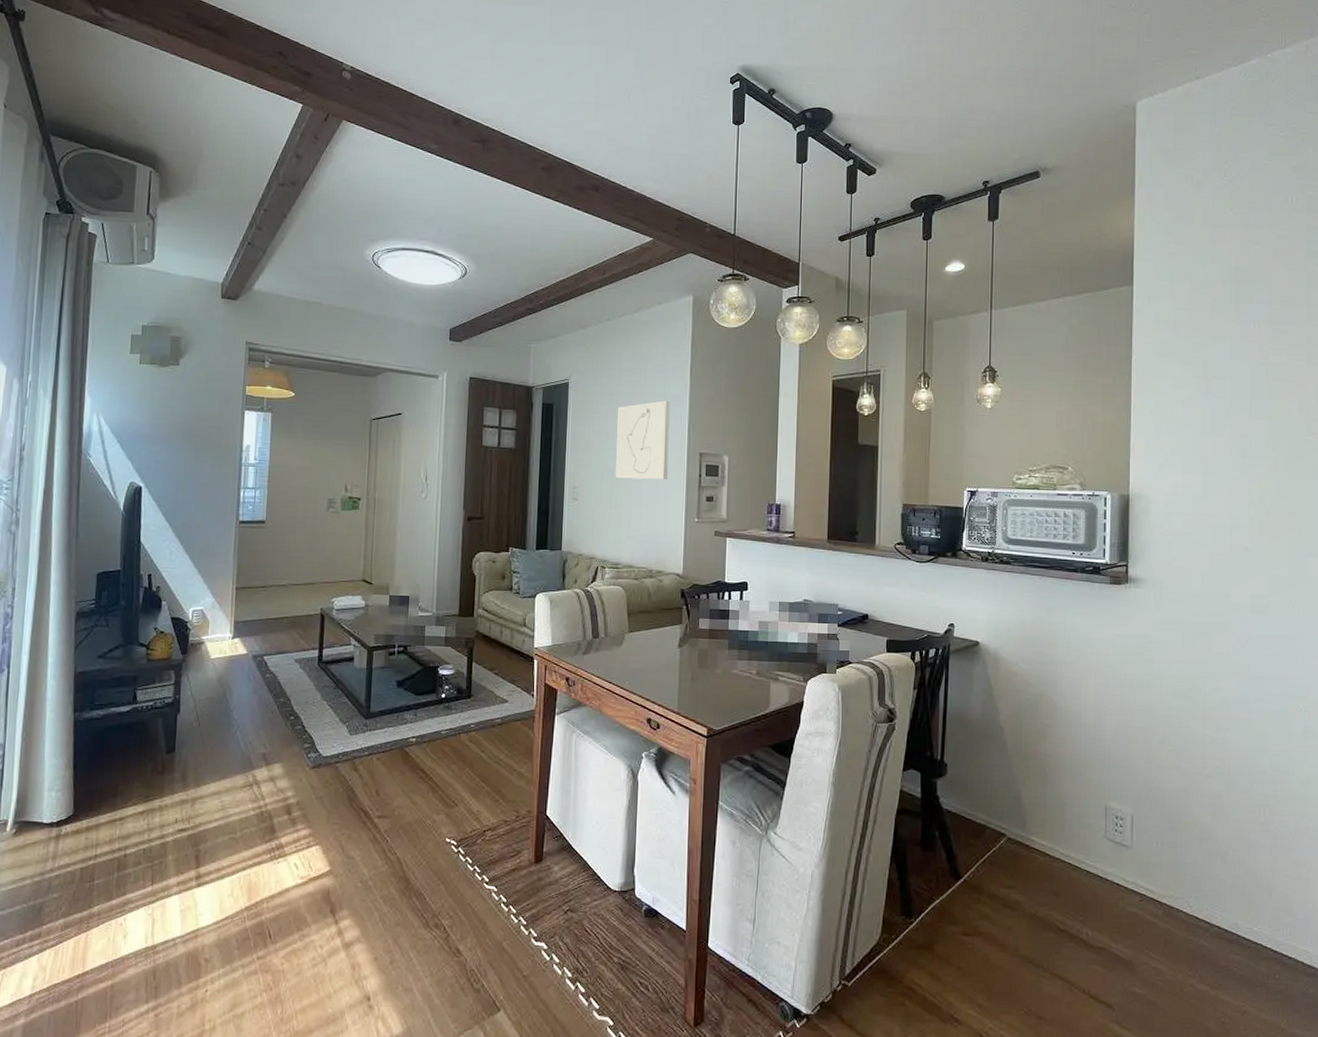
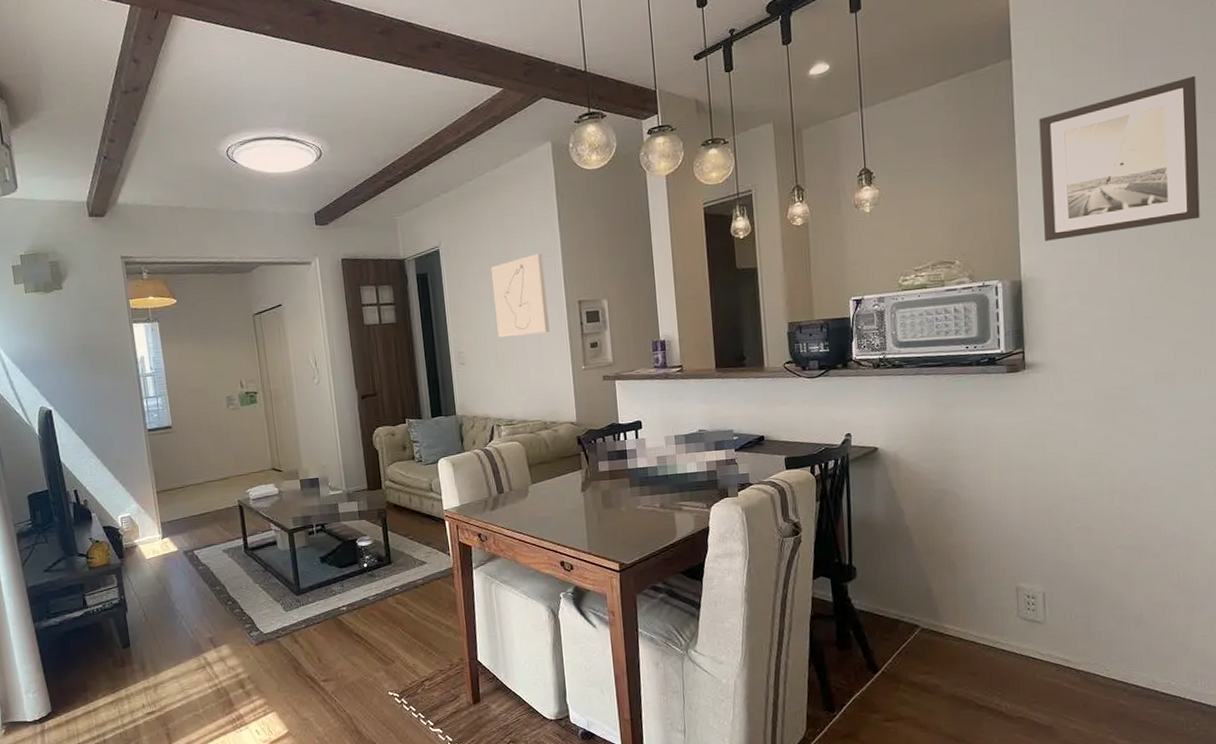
wall art: none [1153,326,1300,461] -> present [1039,75,1200,241]

